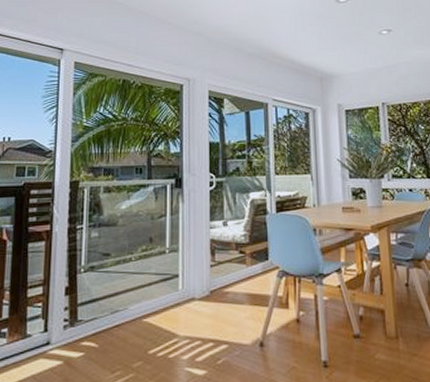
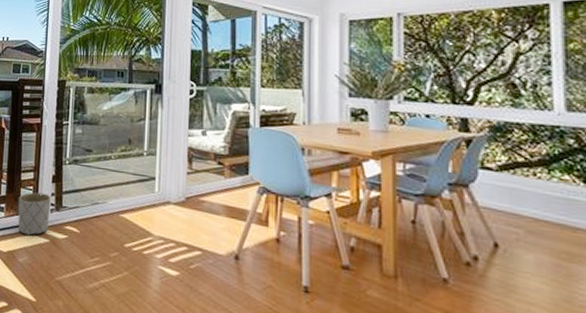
planter: none [24,309,64,361] -> present [18,192,51,236]

